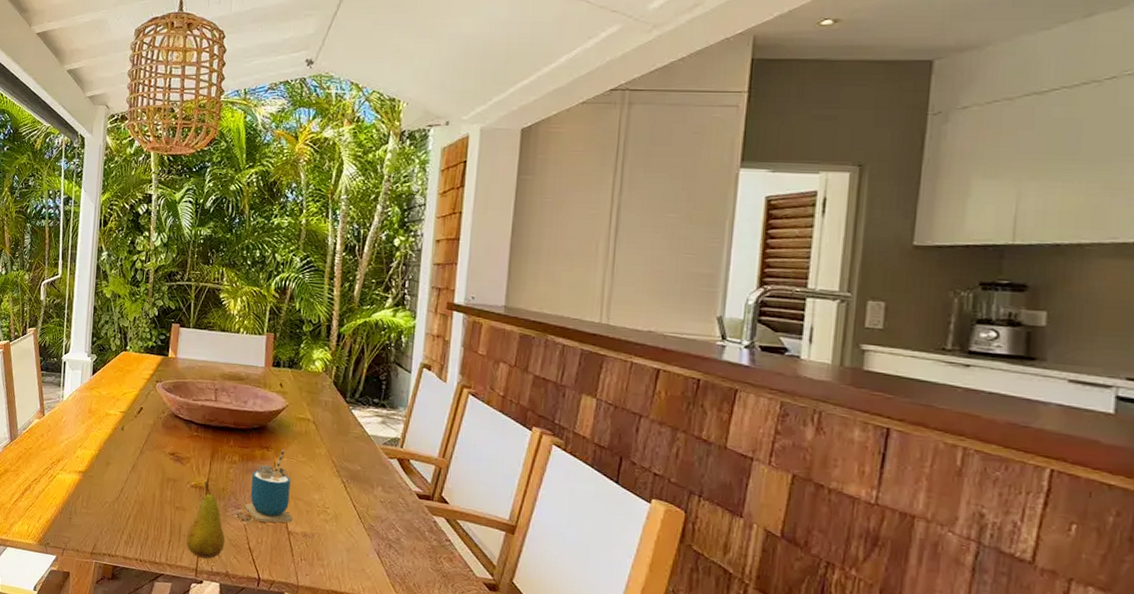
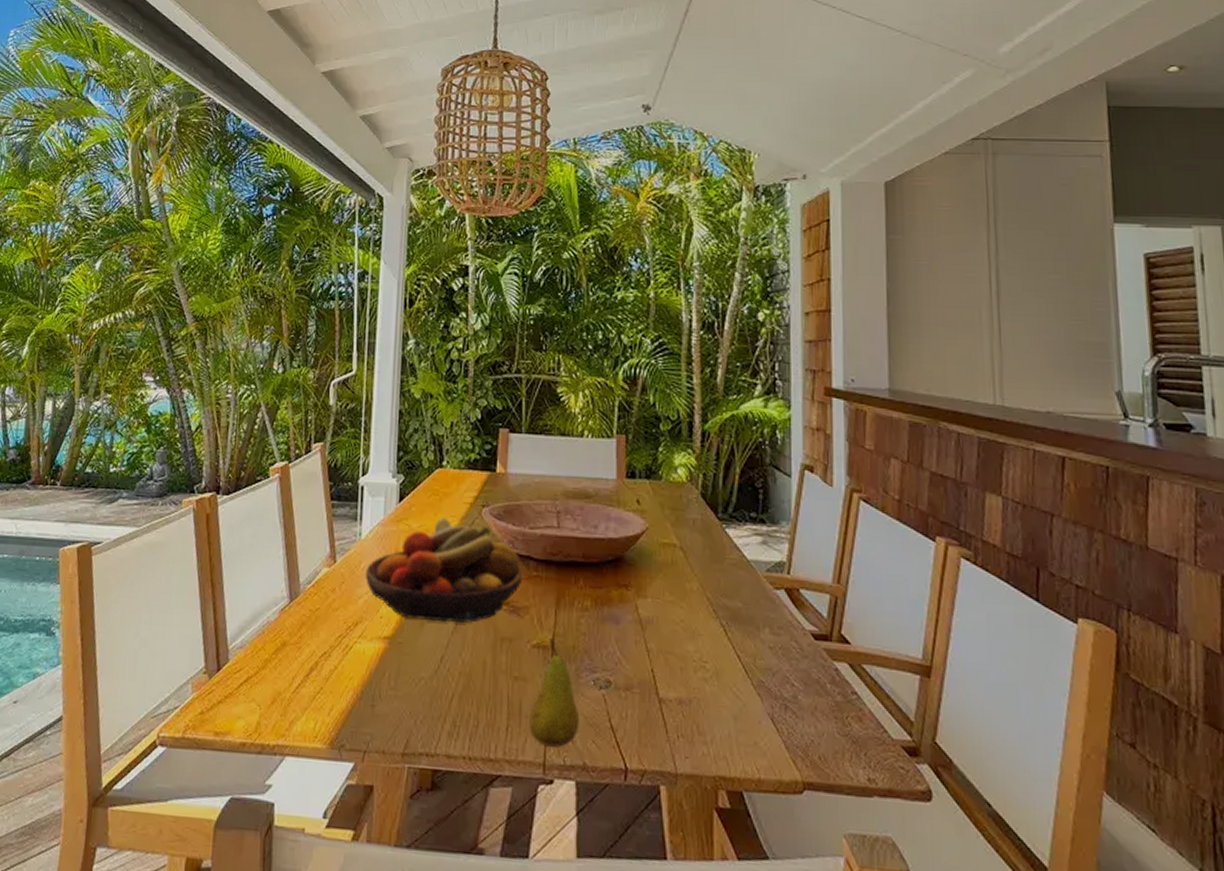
fruit bowl: none [66,388,186,466] -> present [366,517,523,623]
cup: present [245,449,293,523] -> none [603,587,664,688]

